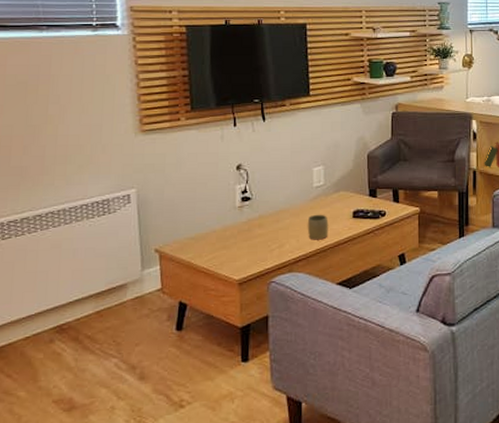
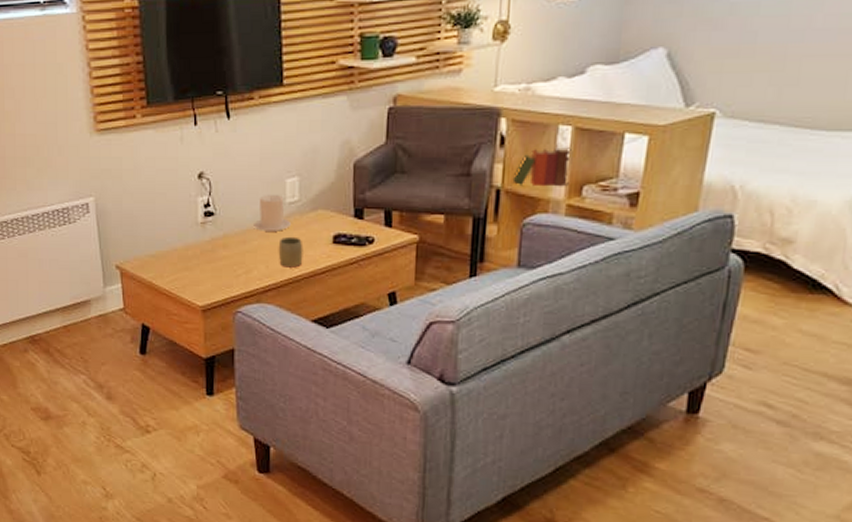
candle: none [286,181,317,212] -> present [254,195,291,233]

